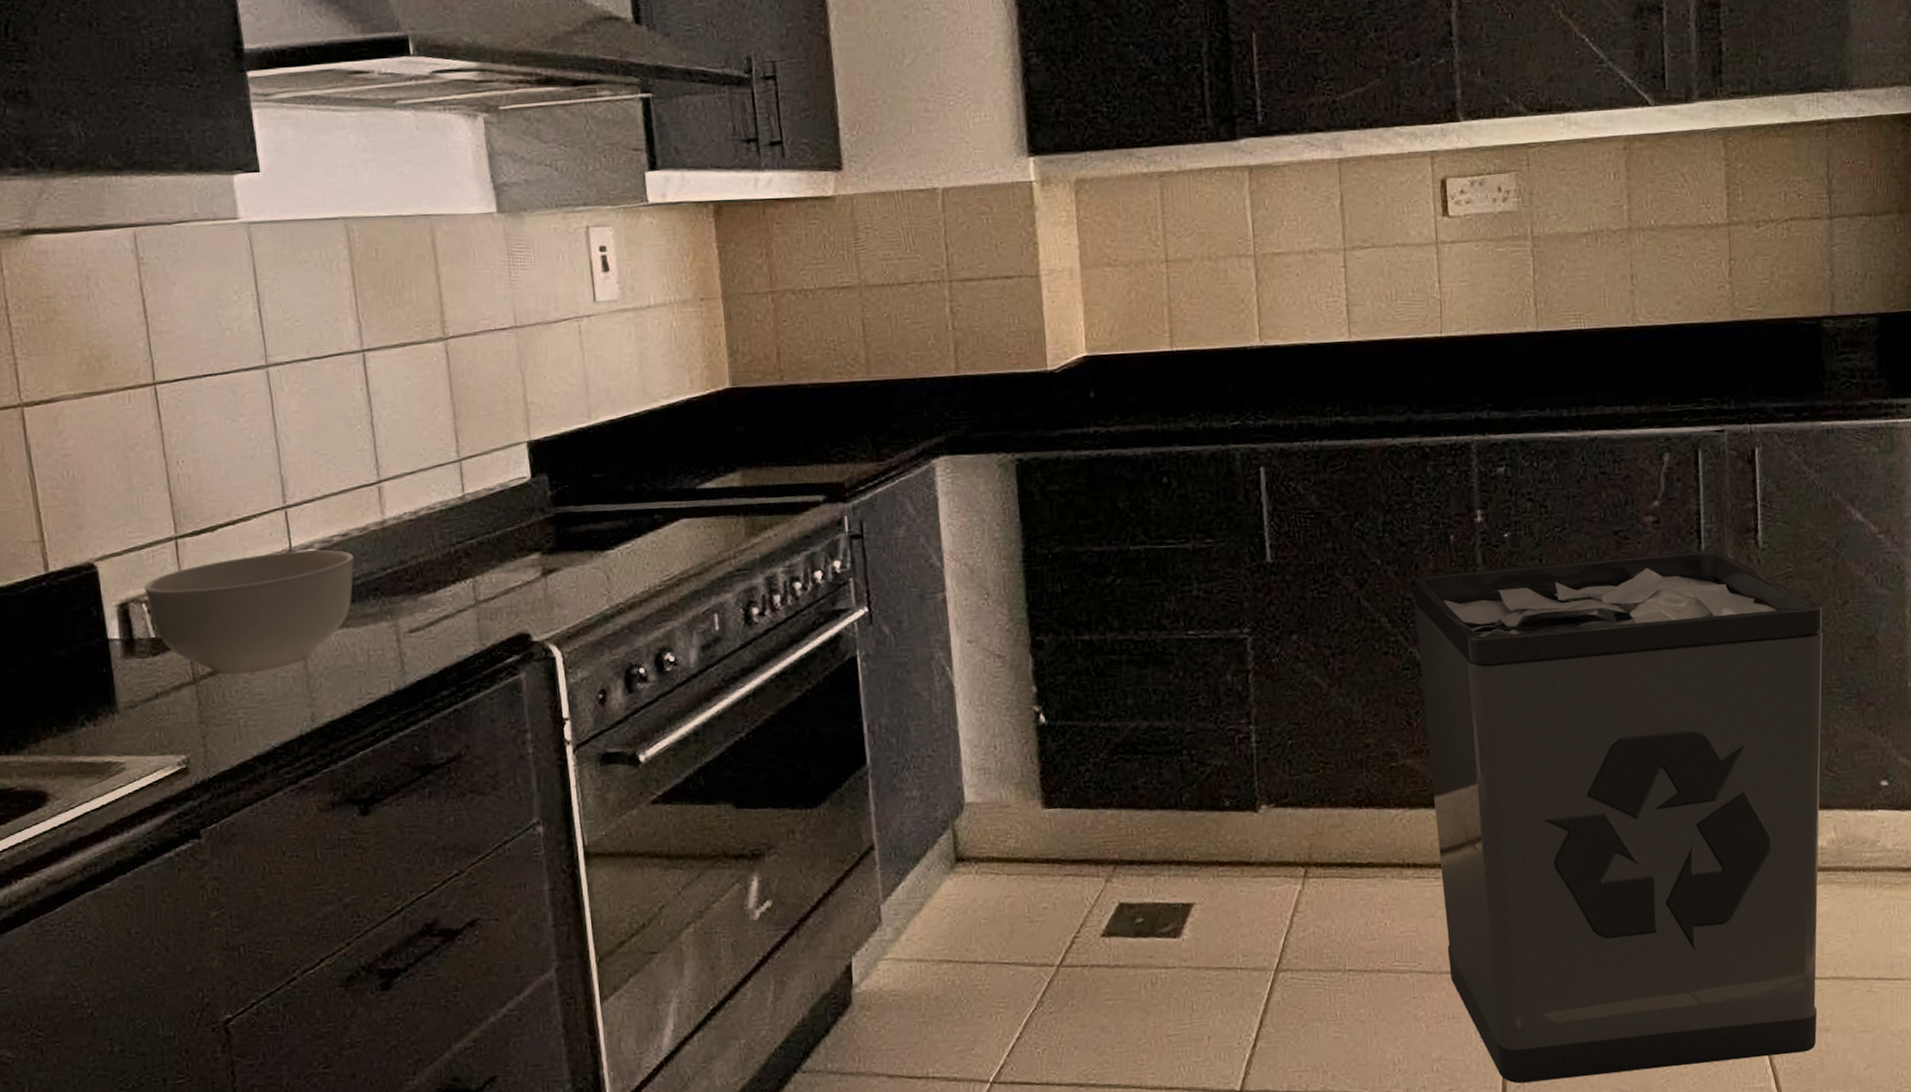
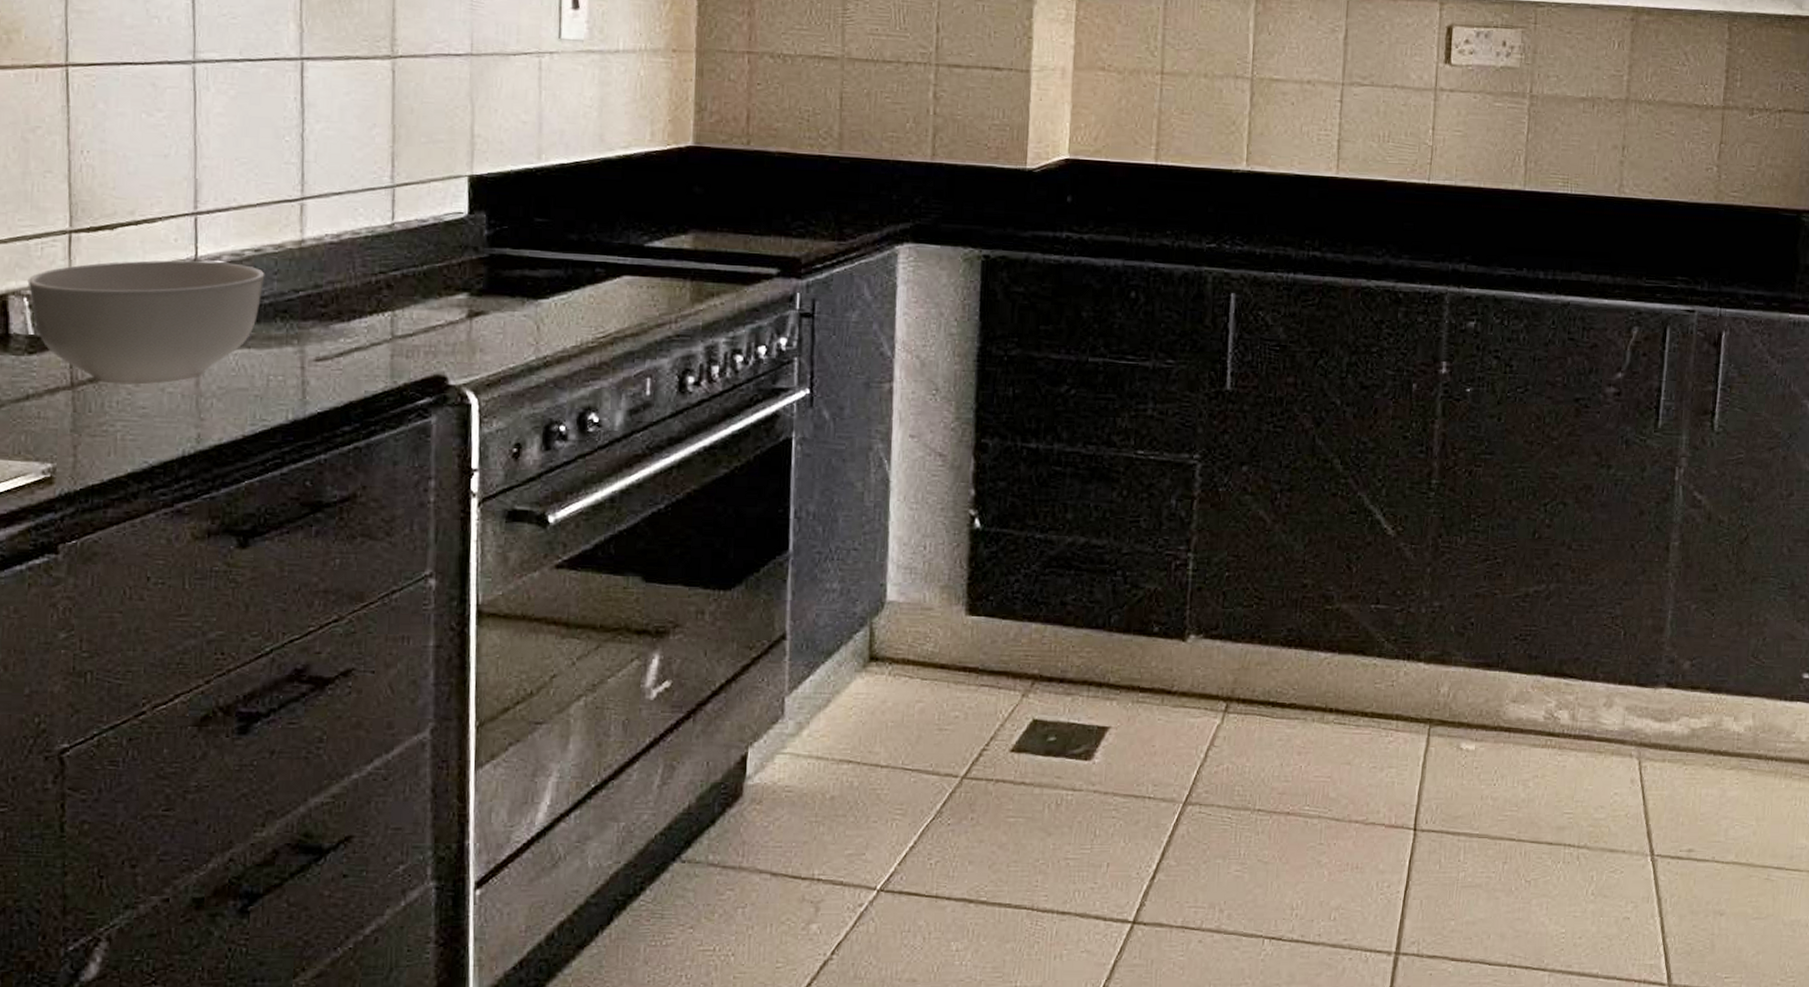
recycling bin: present [1412,550,1823,1084] -> none [1359,420,1768,939]

